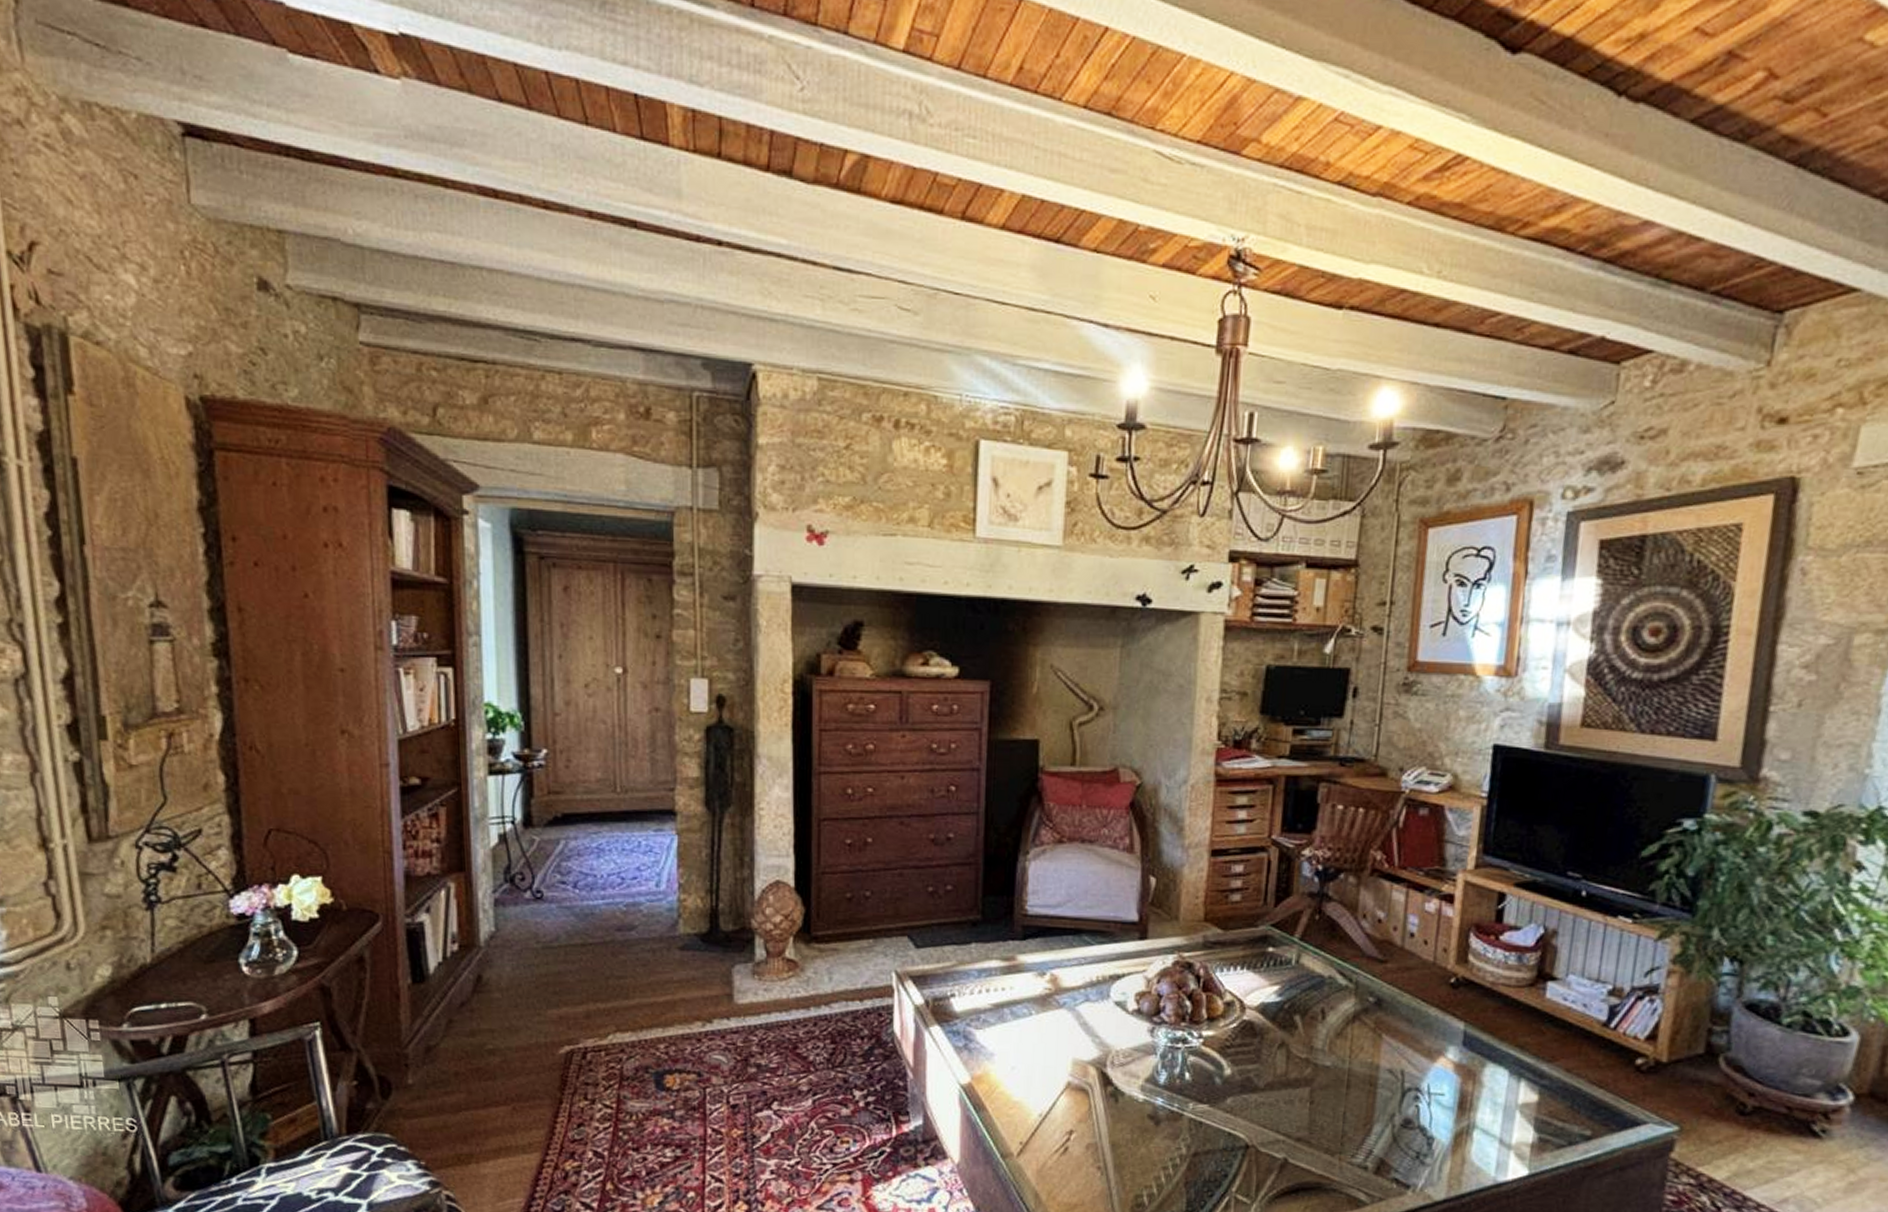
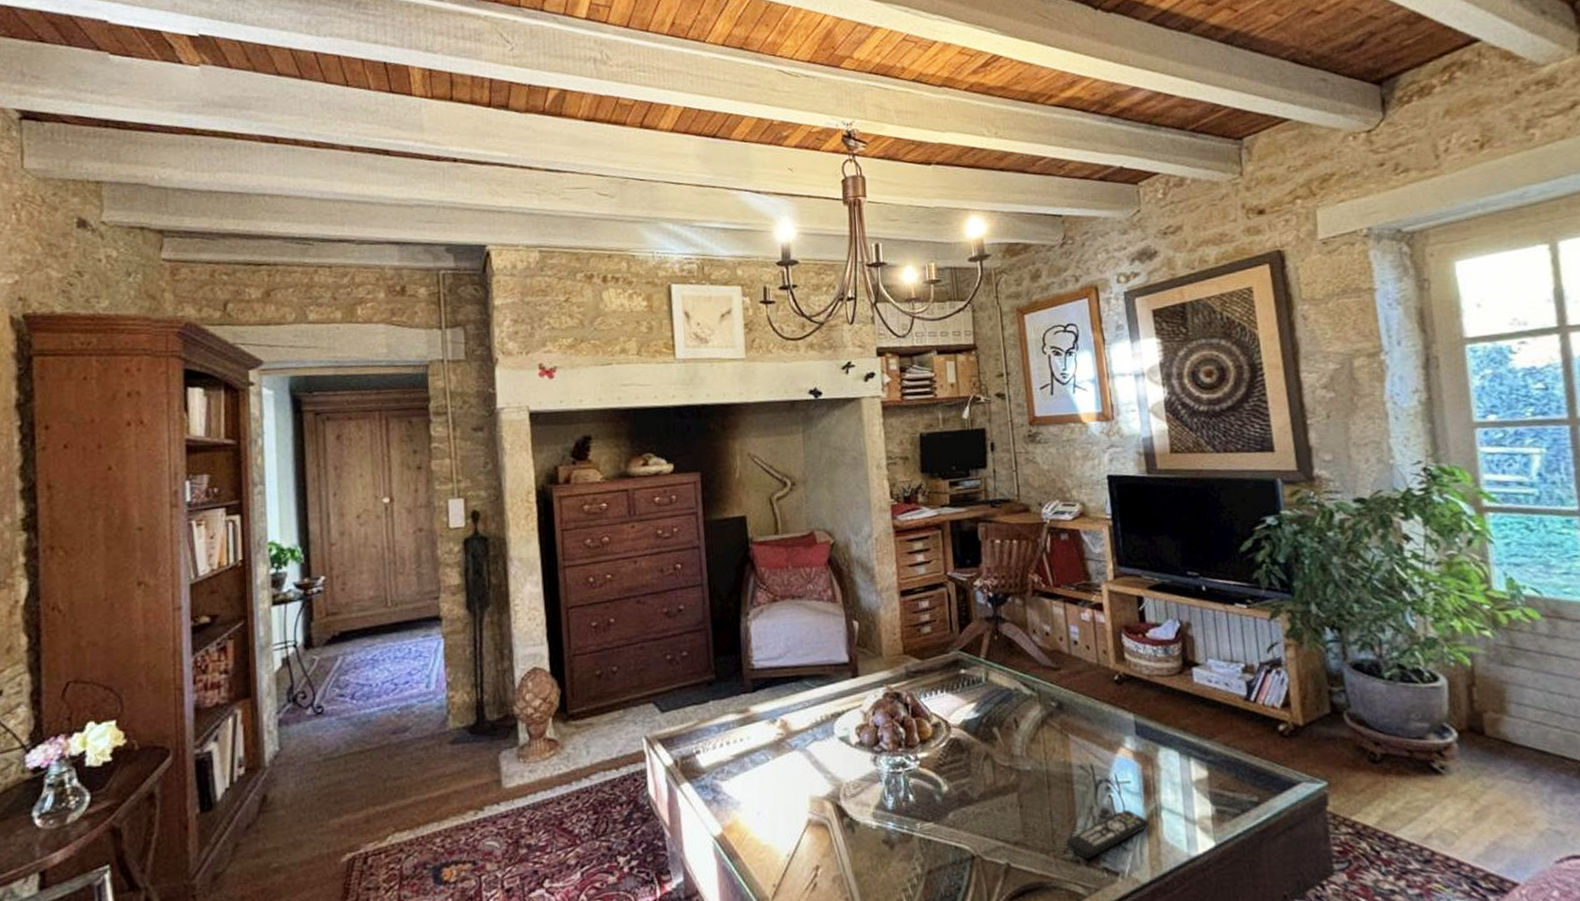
remote control: none [1356,1122,1457,1167] -> present [1066,809,1149,859]

